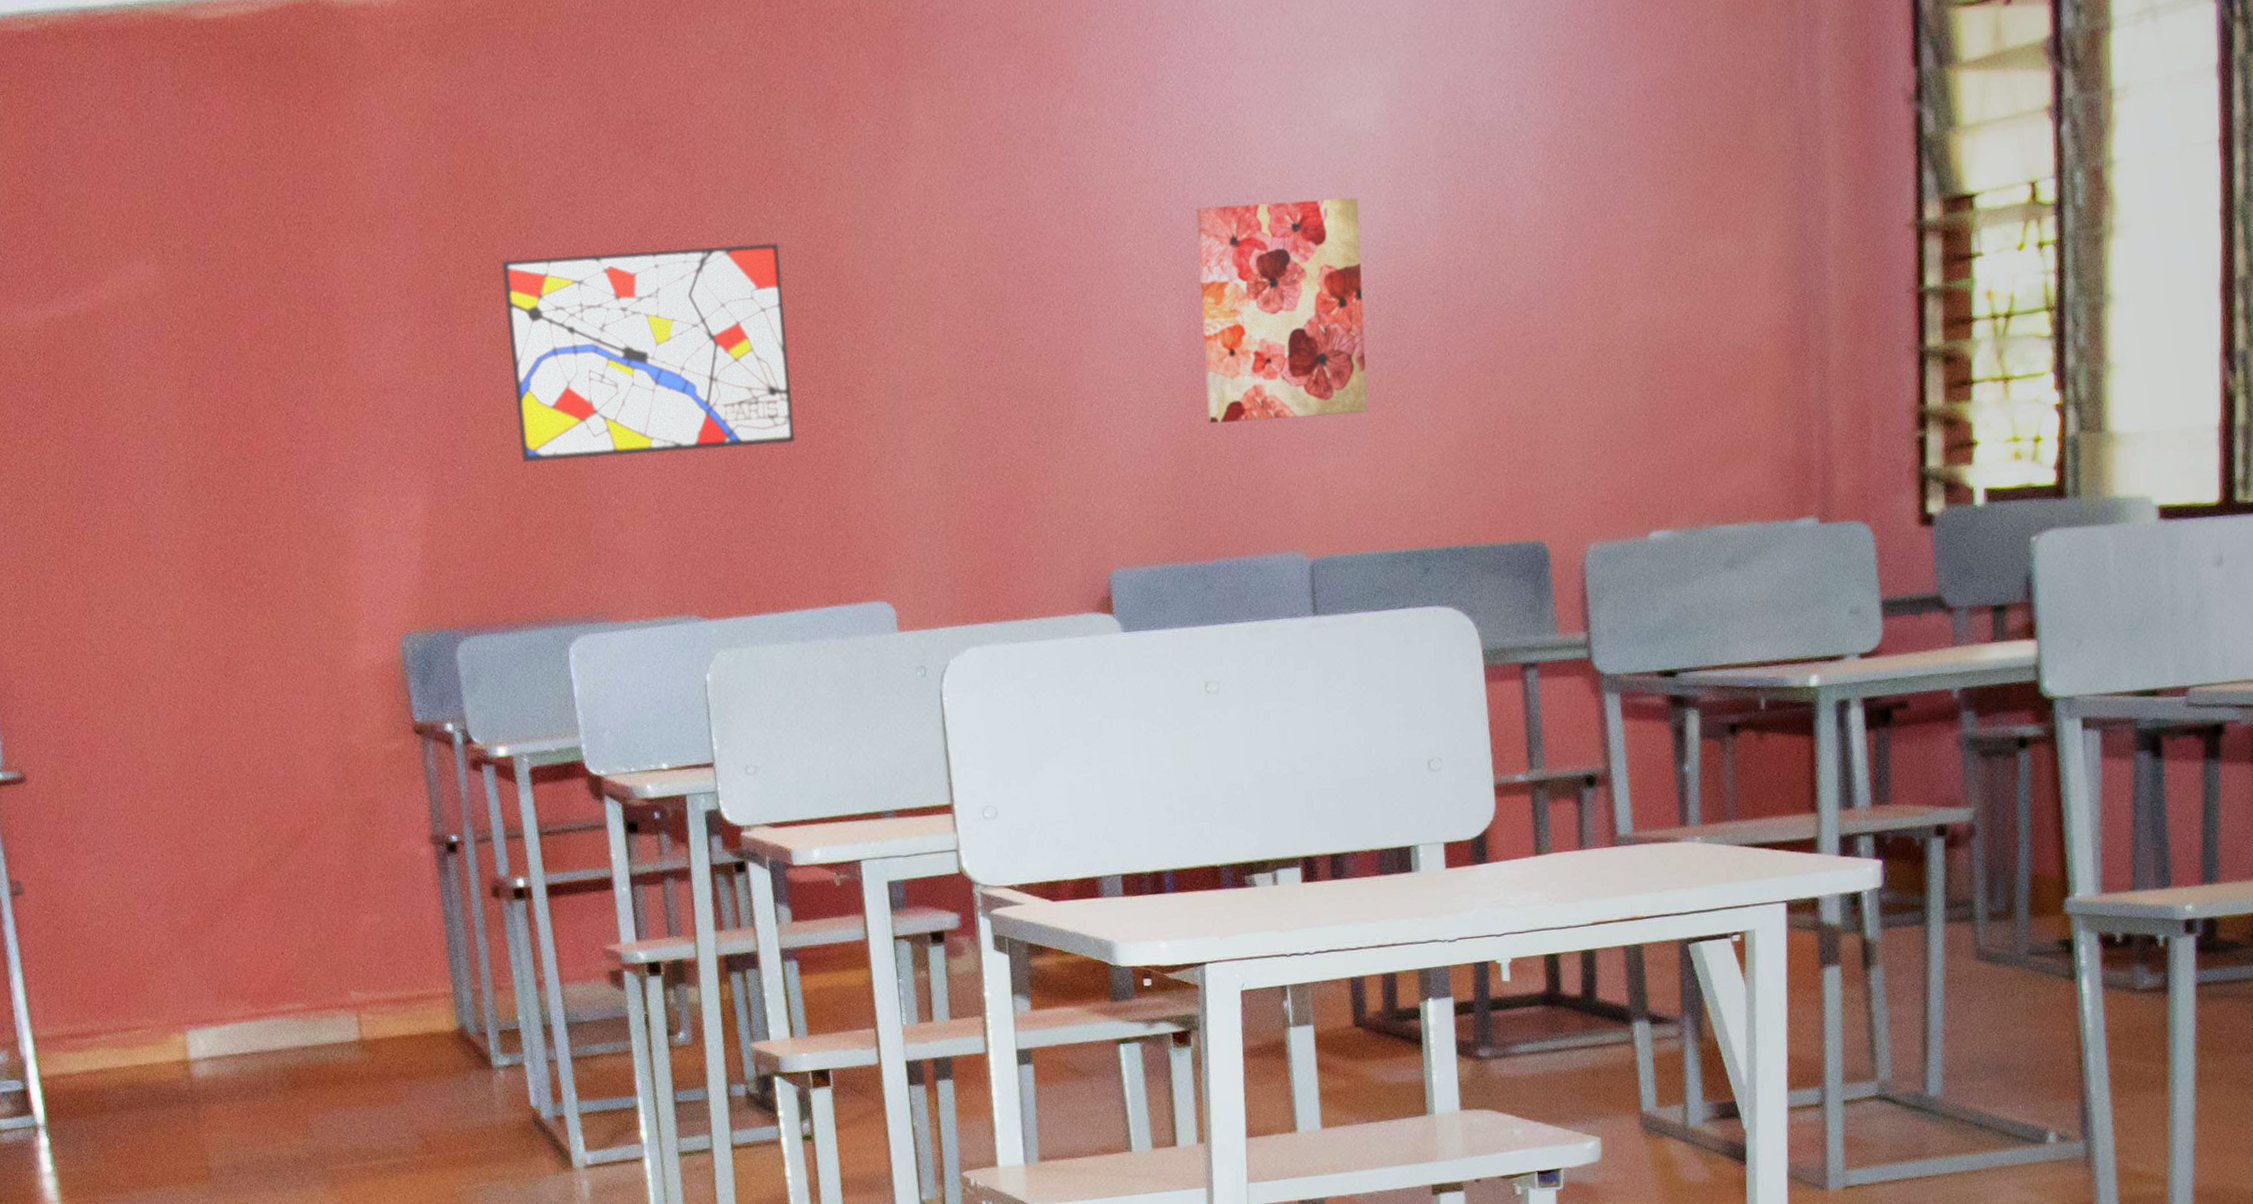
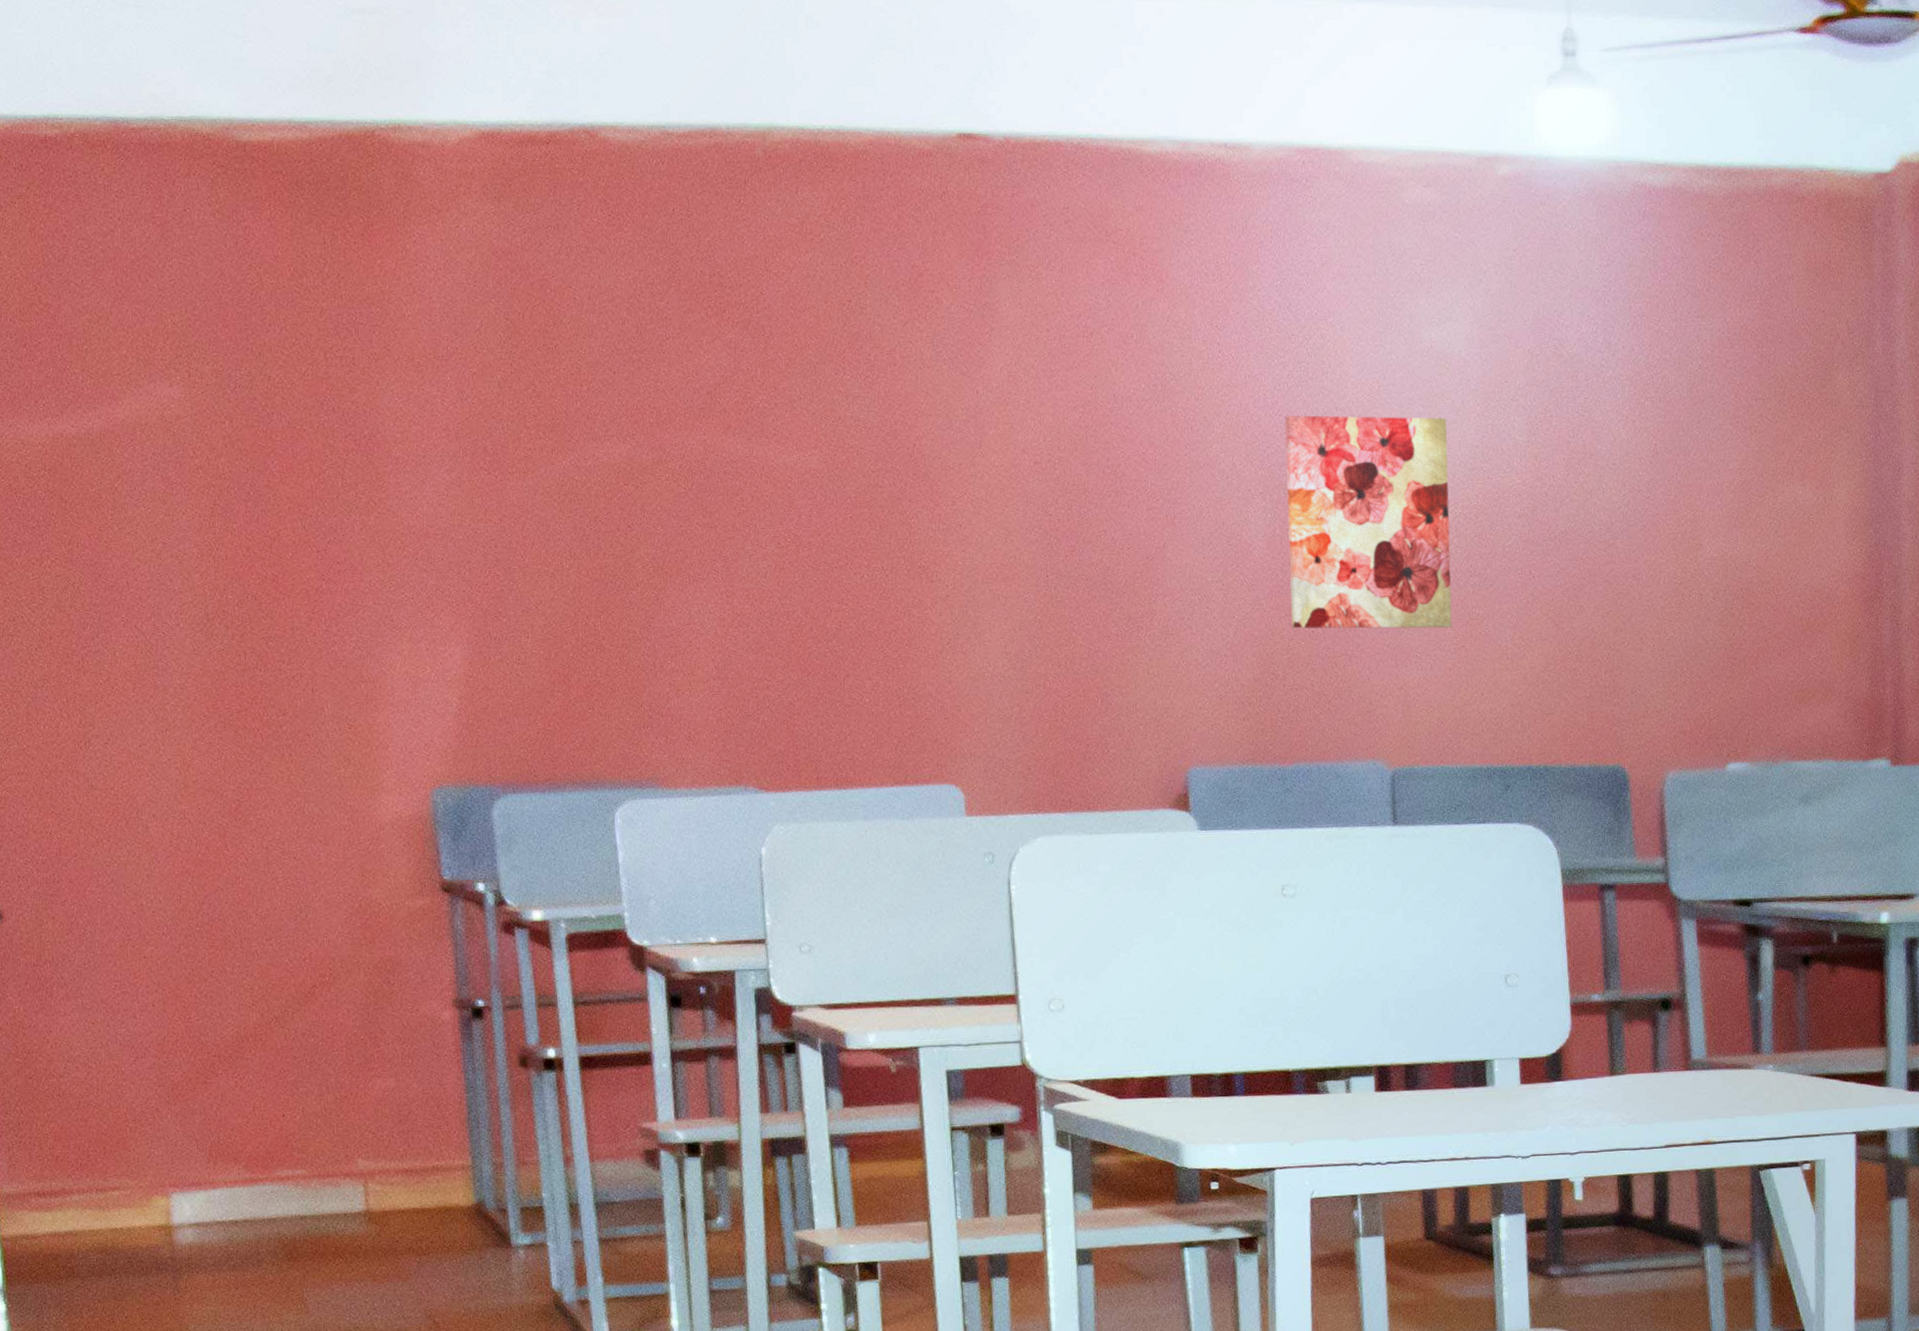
wall art: present [501,242,795,463] -> none [559,411,865,620]

